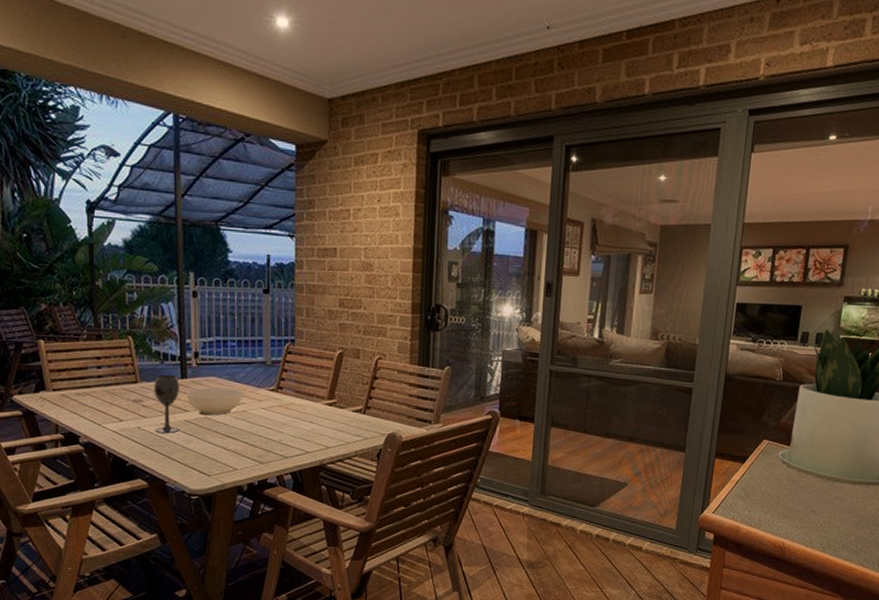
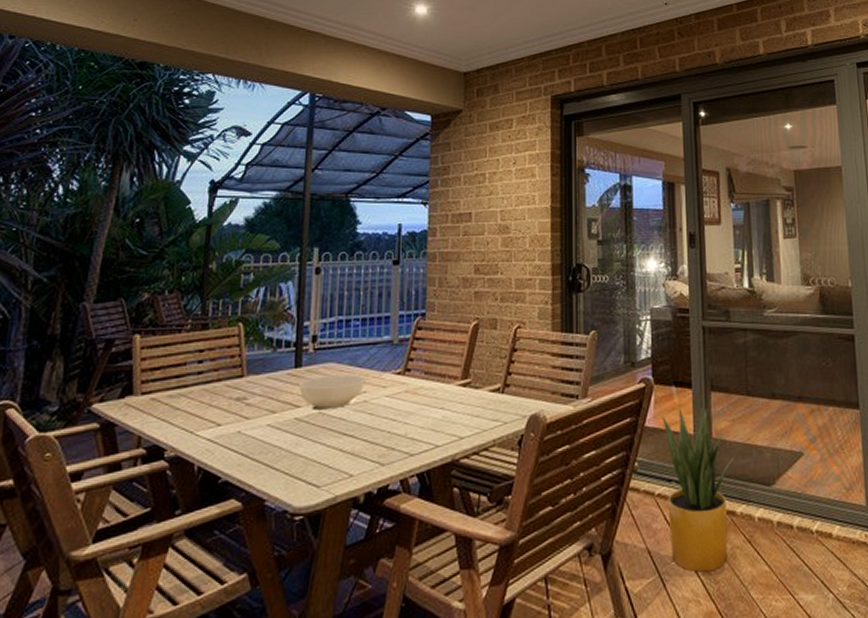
wine glass: present [154,374,180,433] -> none [258,364,292,436]
planter: none [502,438,565,566] -> present [662,407,734,573]

